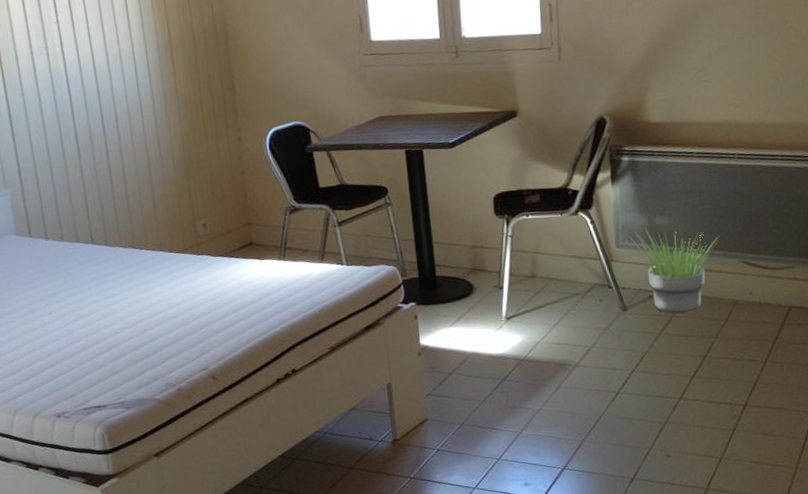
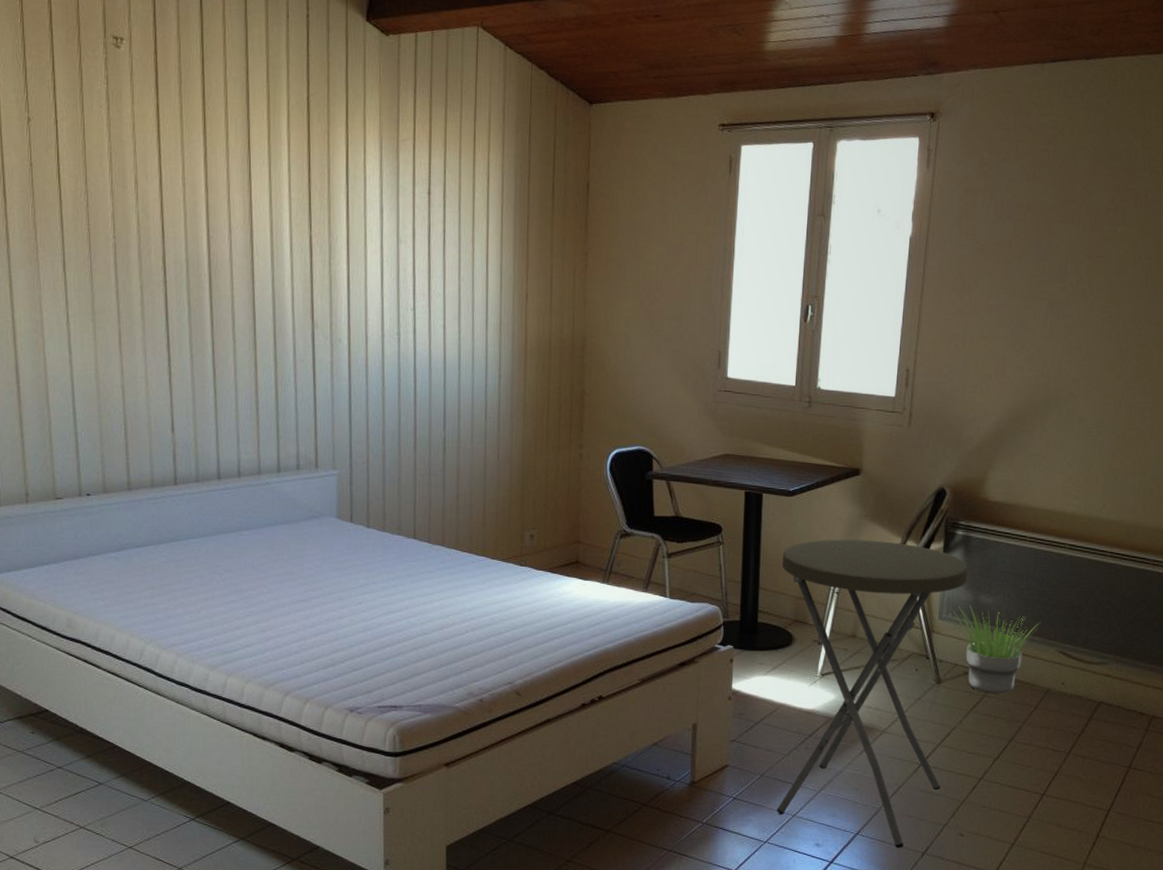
side table: none [451,177,641,478] -> present [776,539,968,849]

